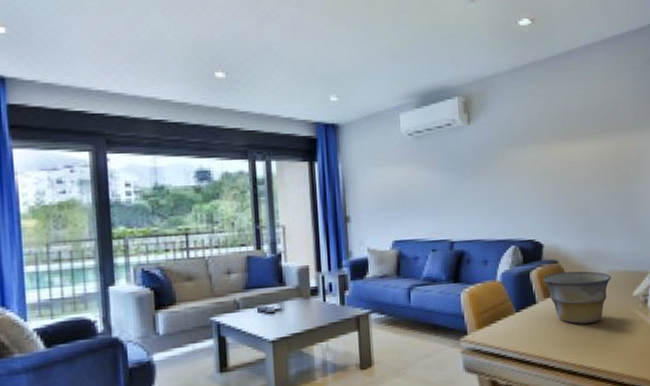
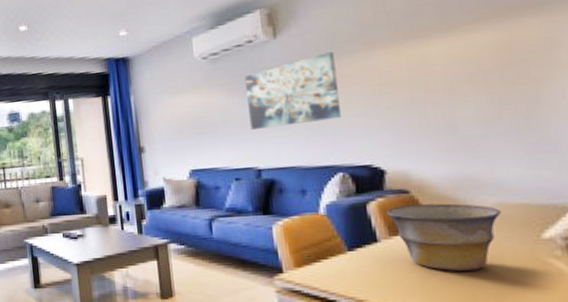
wall art: none [444,142,515,205] -> present [245,51,341,130]

